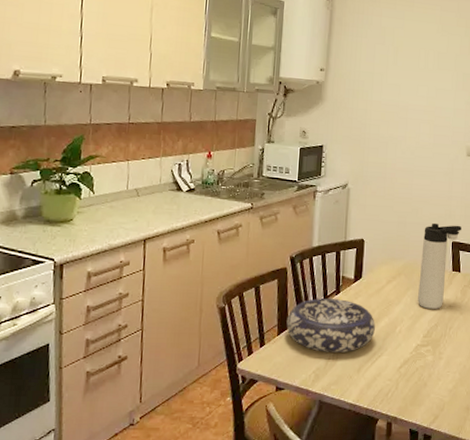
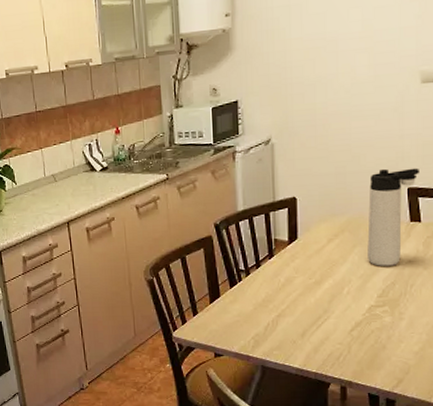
decorative bowl: present [286,298,375,352] -> none [218,263,318,318]

